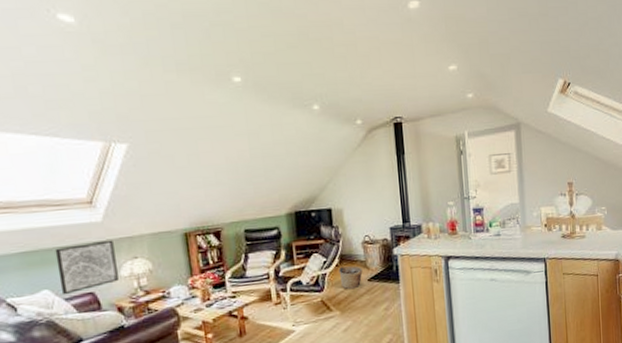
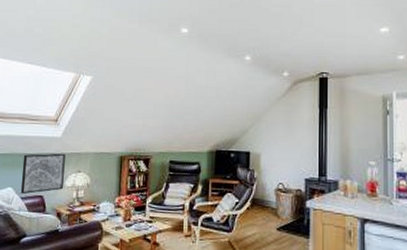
basket: present [339,266,363,290] -> none [249,210,273,236]

